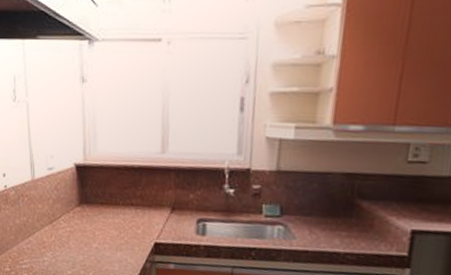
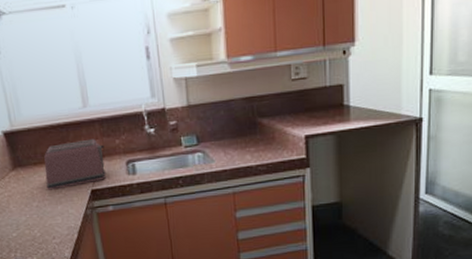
toaster: none [109,187,176,236] -> present [44,138,106,190]

